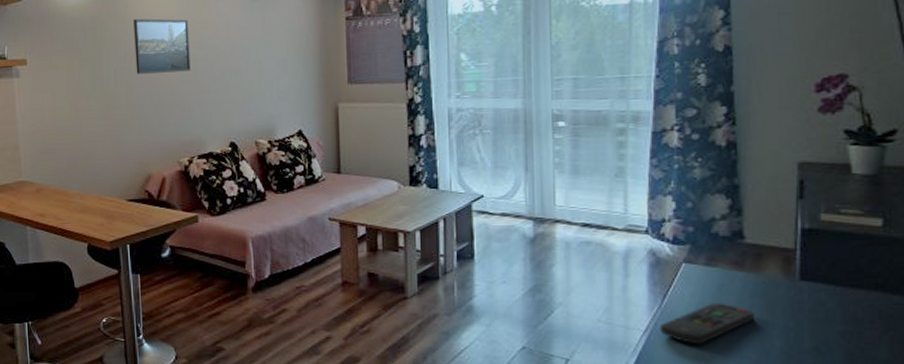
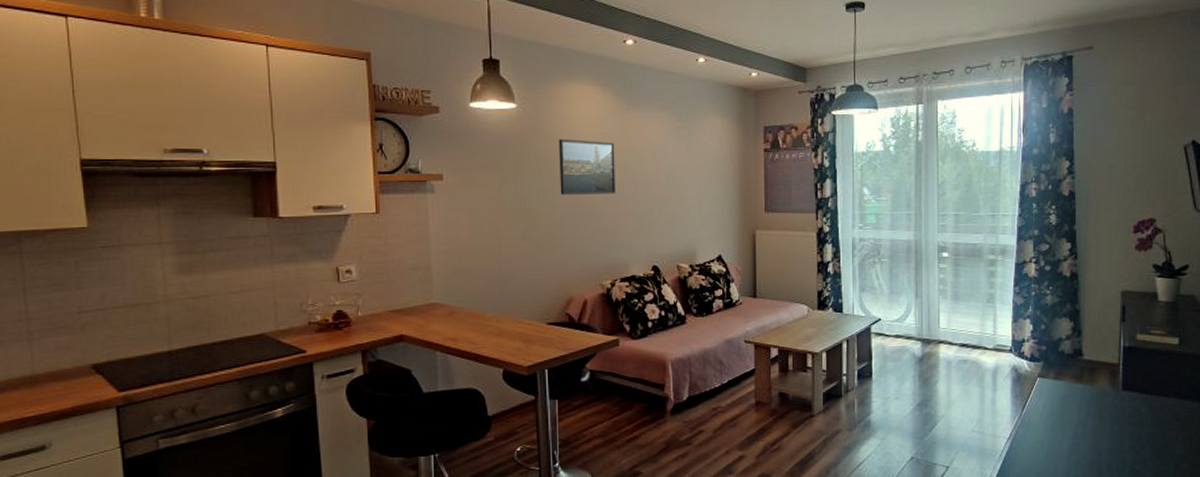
remote control: present [659,303,754,345] -> none [1019,411,1090,449]

